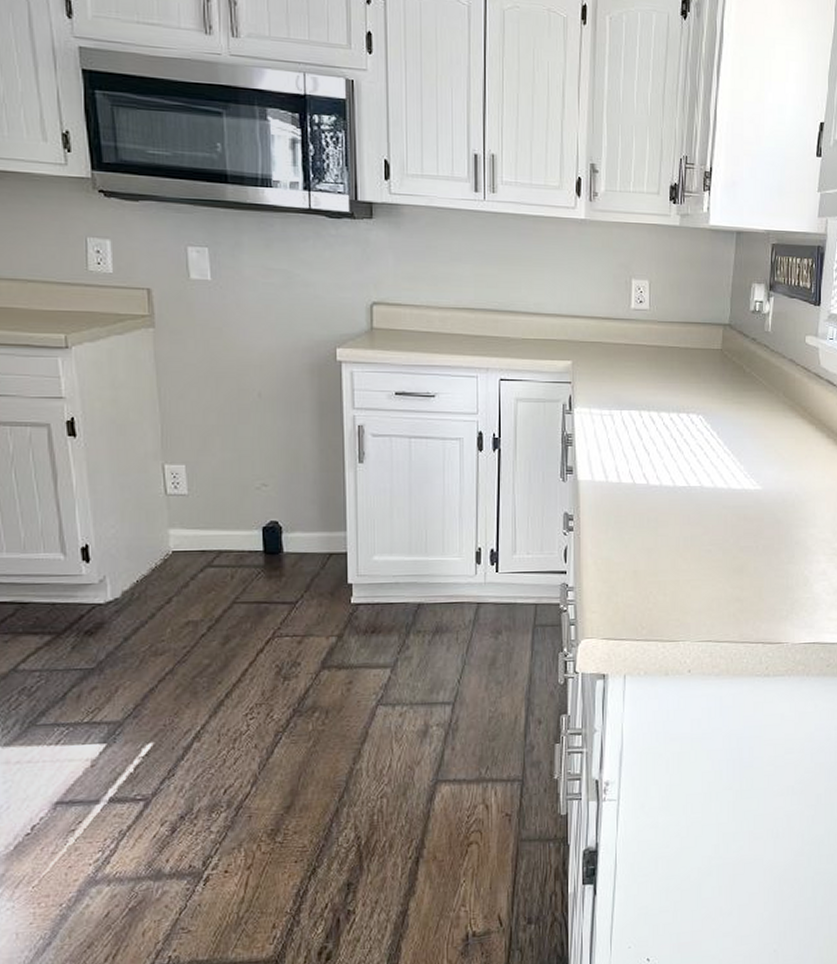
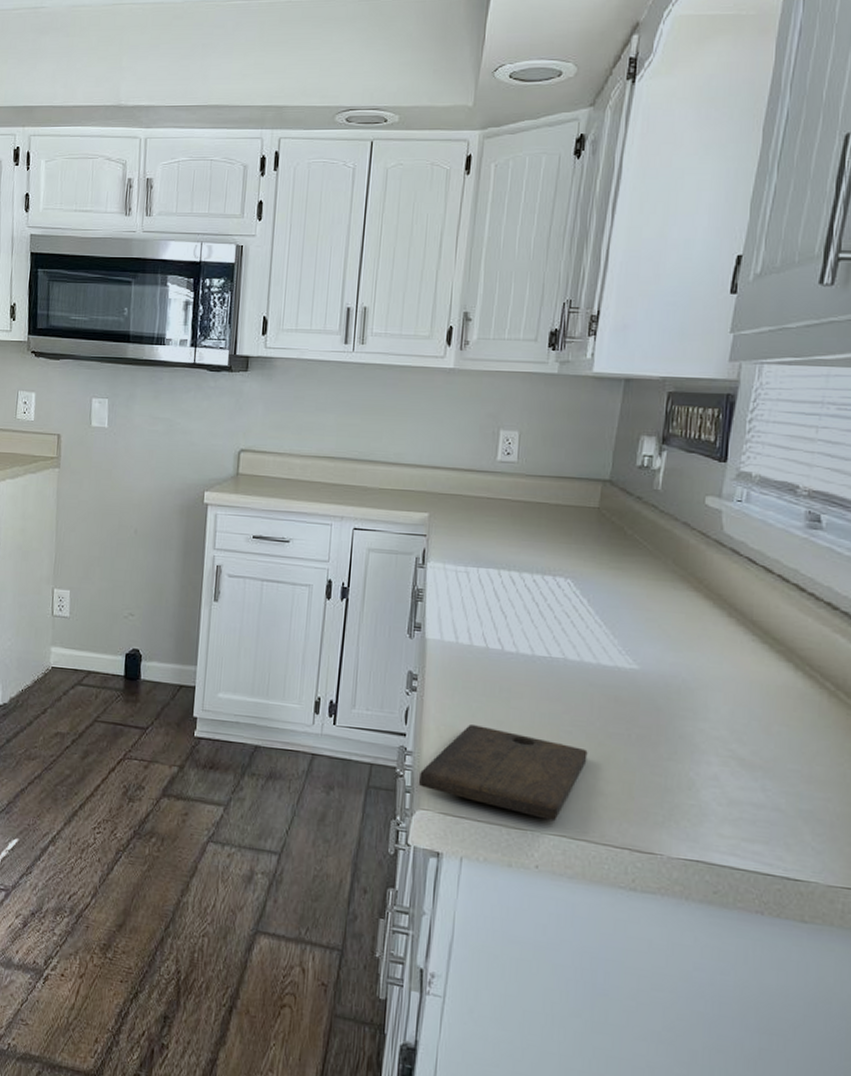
cutting board: none [581,555,725,629] -> present [418,724,588,820]

